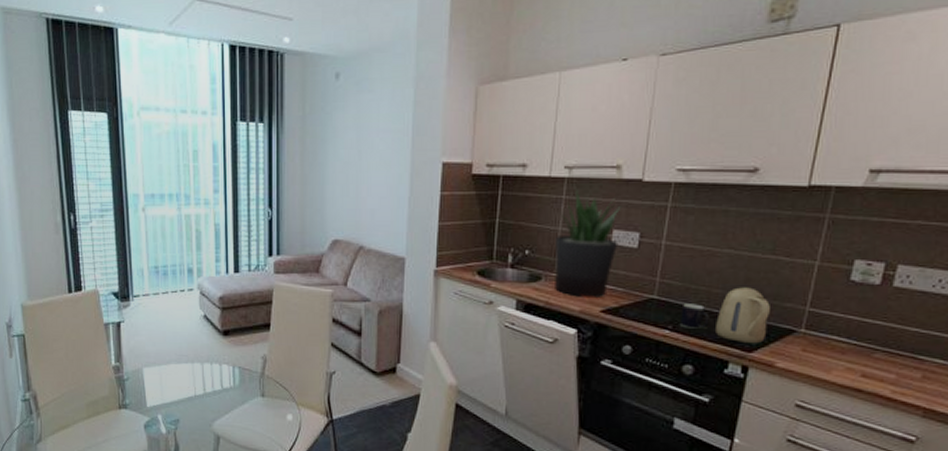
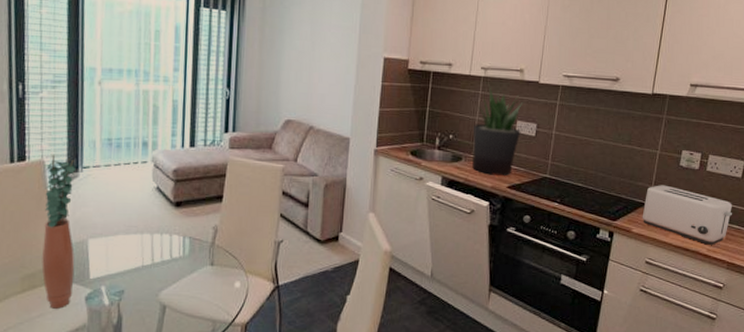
vase: none [99,283,133,435] -> present [41,154,75,309]
mug: present [681,303,710,330] -> none [566,181,586,203]
kettle: present [716,287,770,344] -> none [591,169,628,214]
toaster: none [791,306,935,385] -> present [642,185,733,245]

